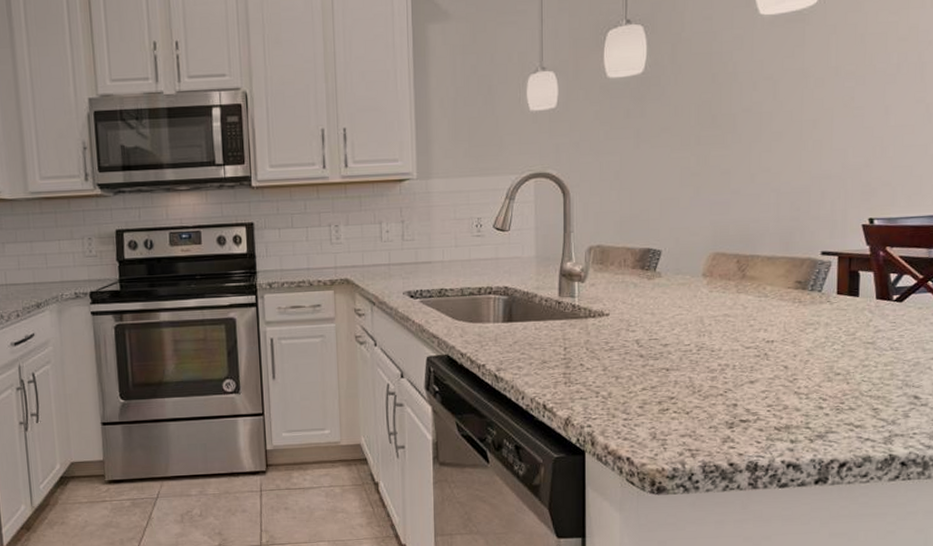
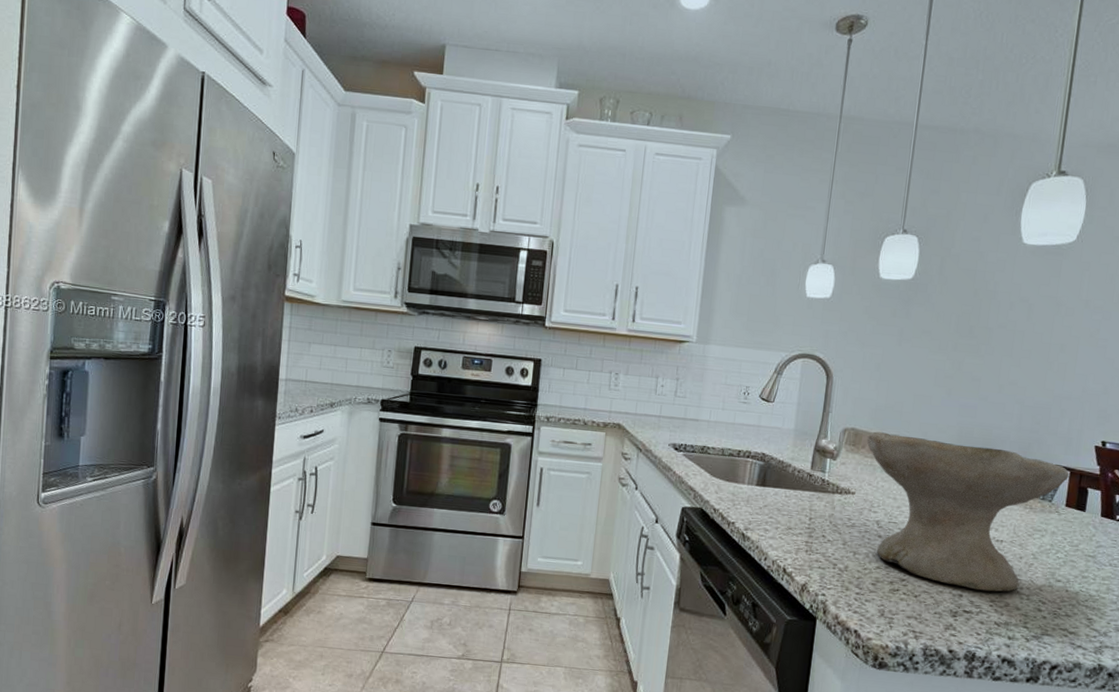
bowl: none [615,243,837,397] -> present [866,431,1069,592]

